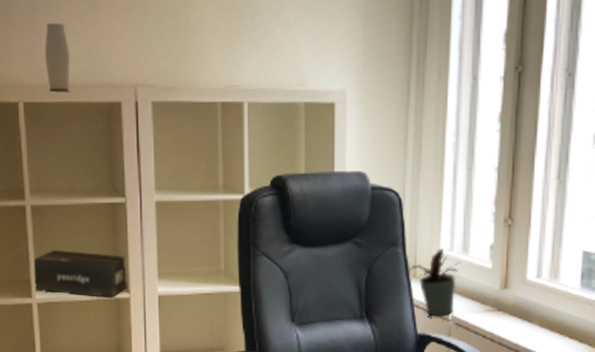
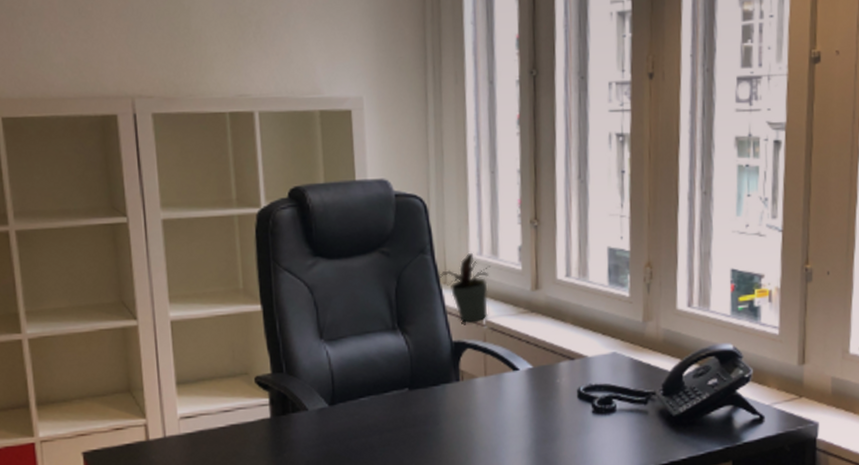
box: present [34,249,129,299] -> none [22,277,136,328]
vase: present [44,23,71,93] -> none [24,31,56,106]

